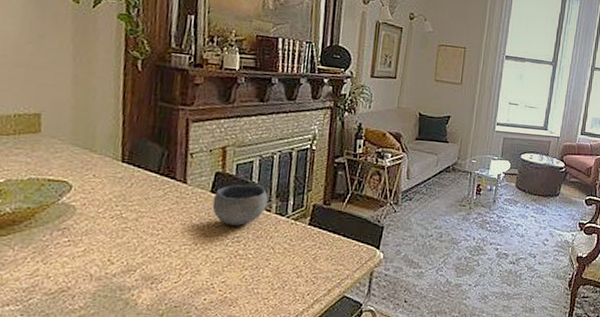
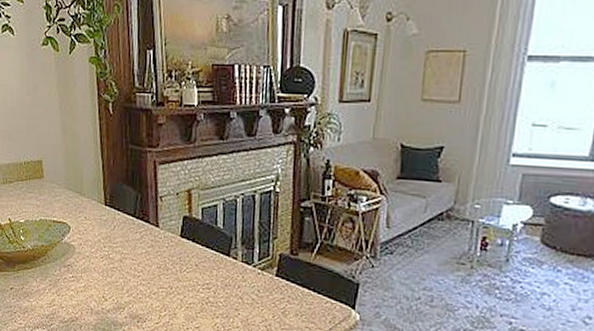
bowl: present [212,184,268,226] -> none [182,229,234,273]

